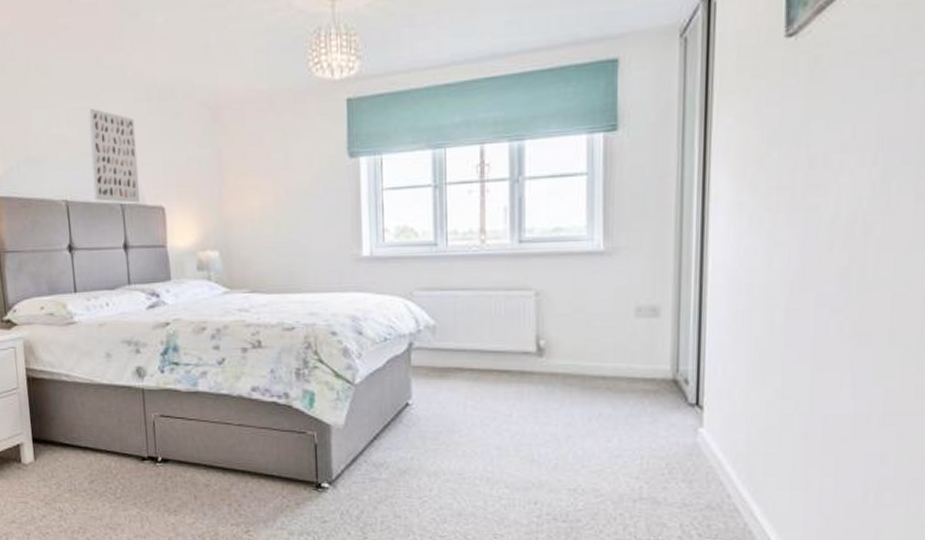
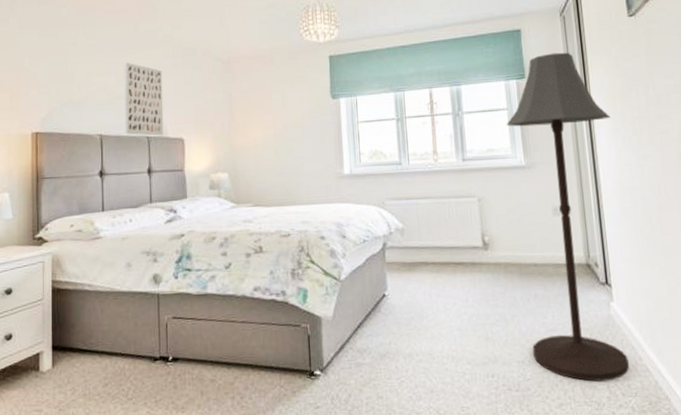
floor lamp: none [582,92,735,519] -> present [506,52,629,382]

